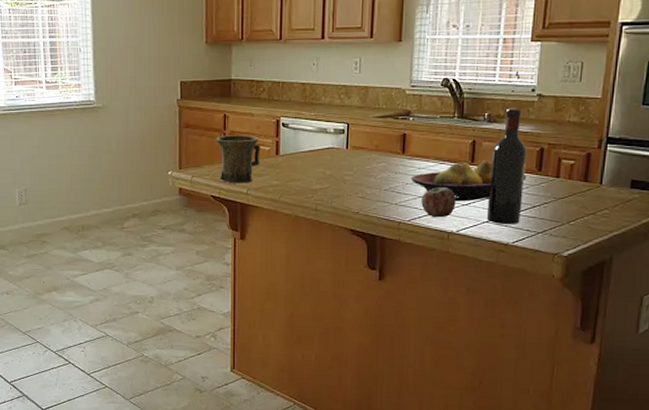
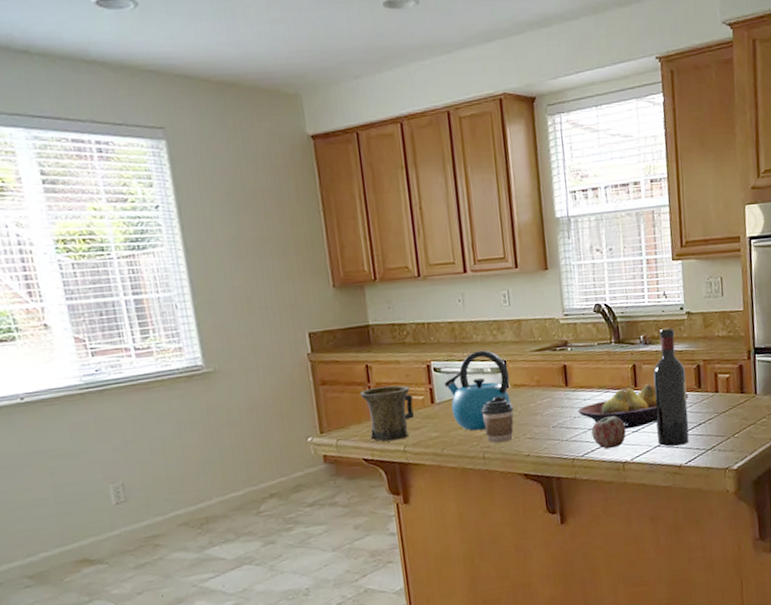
kettle: none [289,112,350,184] -> present [444,350,511,431]
coffee cup: none [319,155,350,198] -> present [481,396,514,443]

